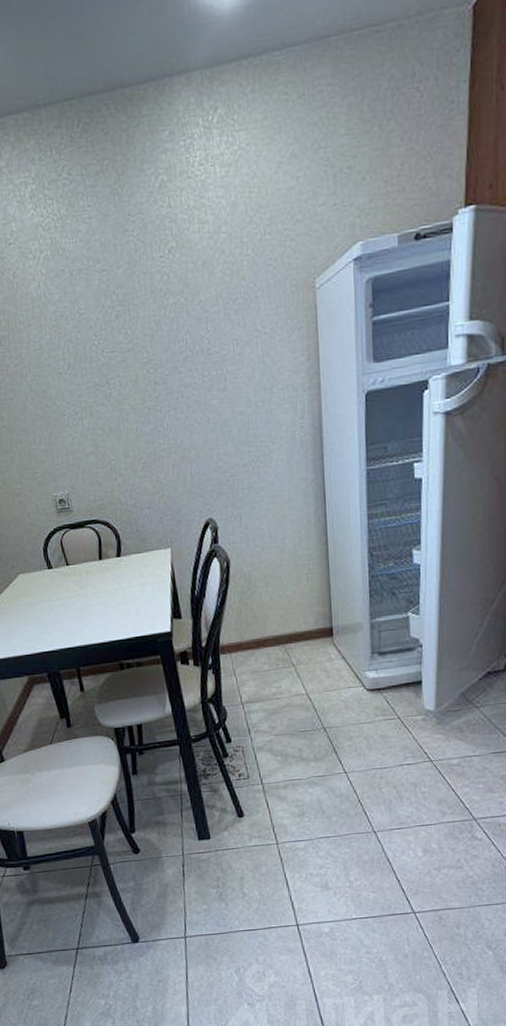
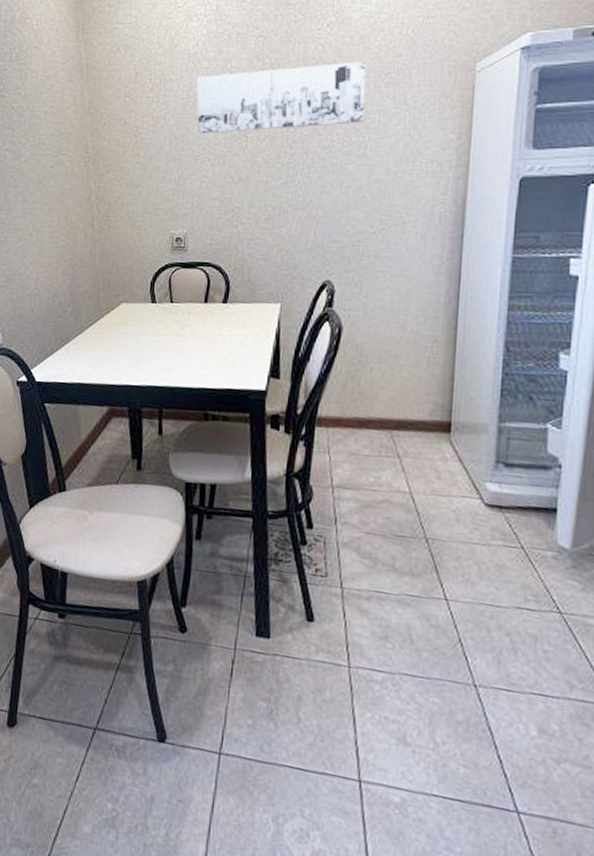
wall art: none [45,287,219,387] -> present [196,61,366,134]

